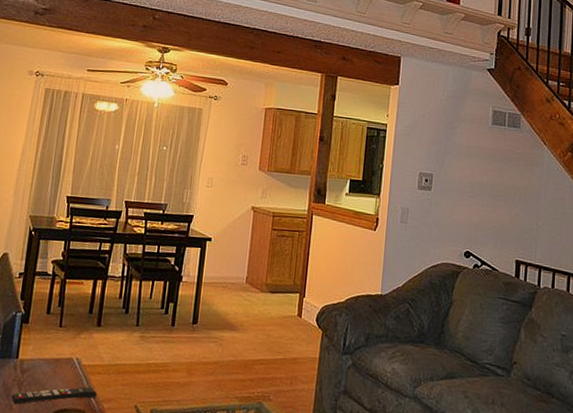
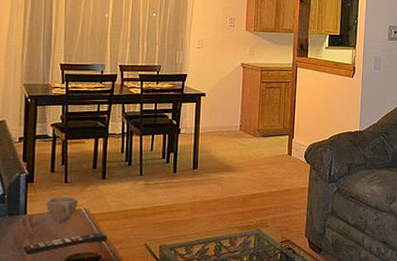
cup: none [39,342,71,372] -> present [47,197,79,223]

